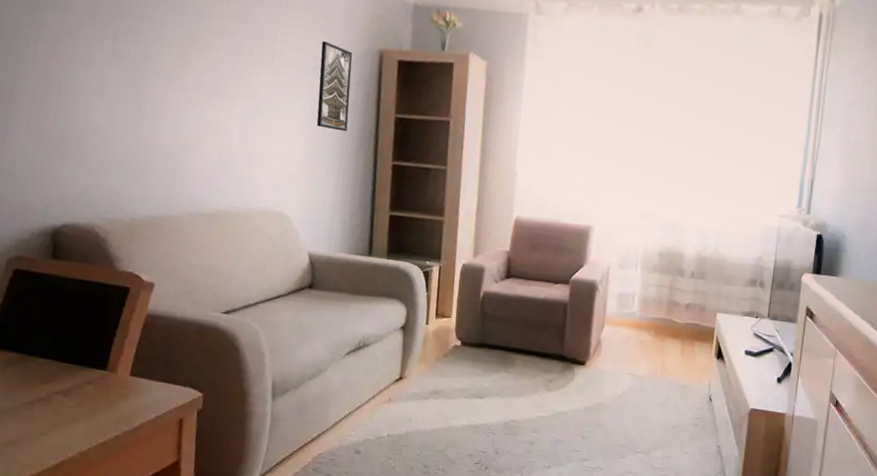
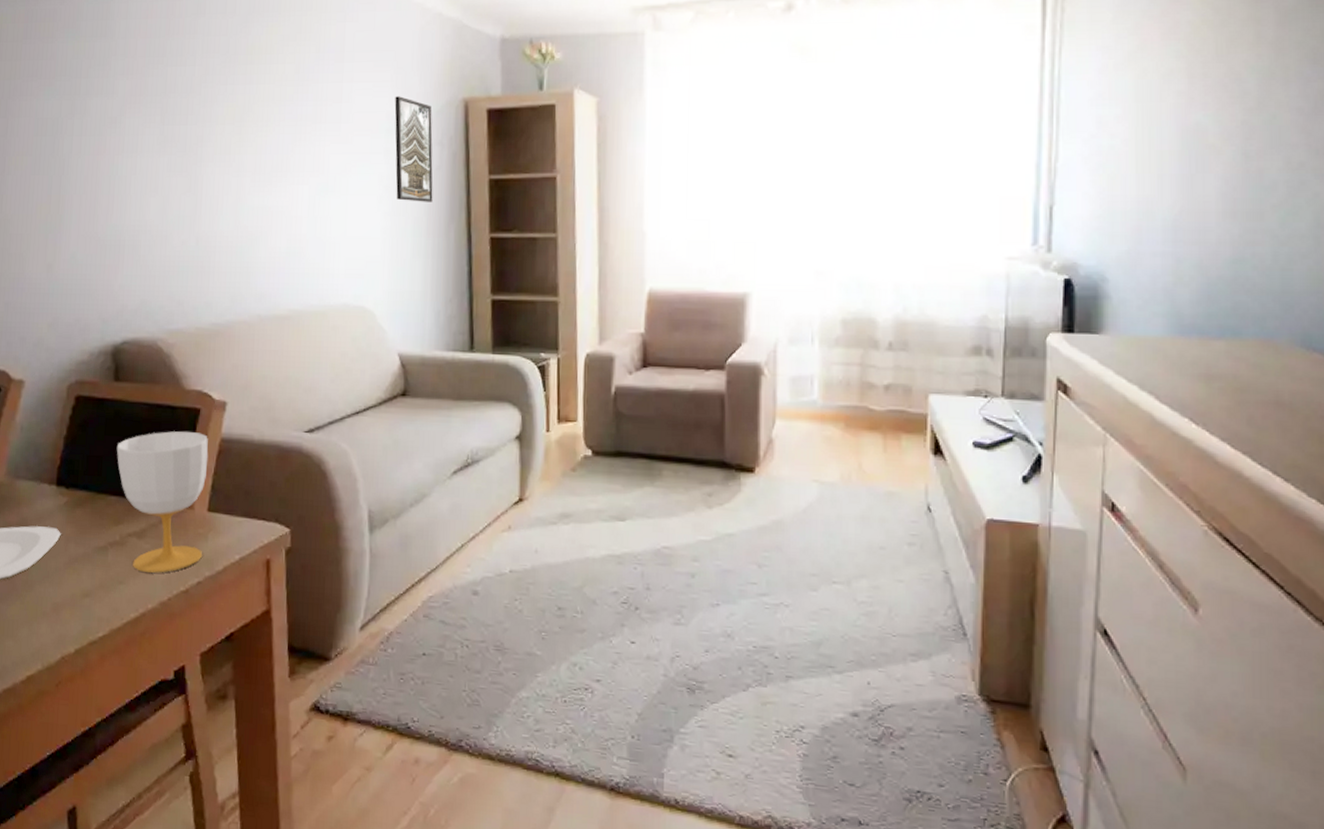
cup: none [49,305,135,427] -> present [116,431,209,573]

